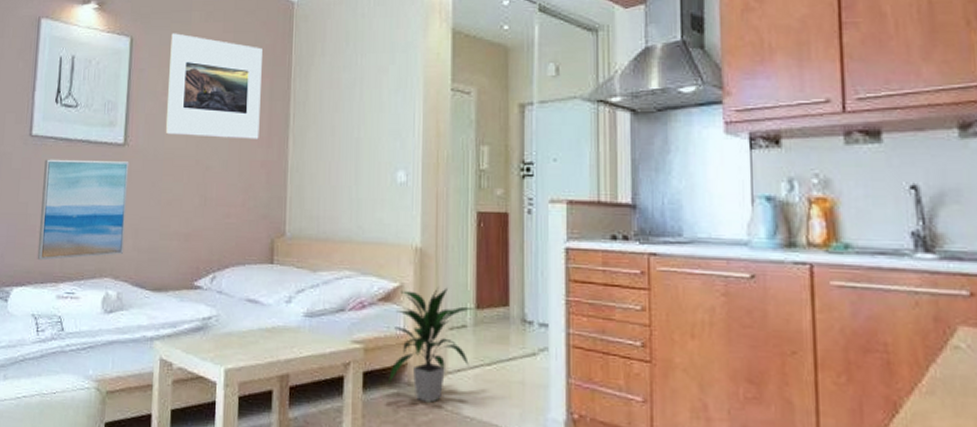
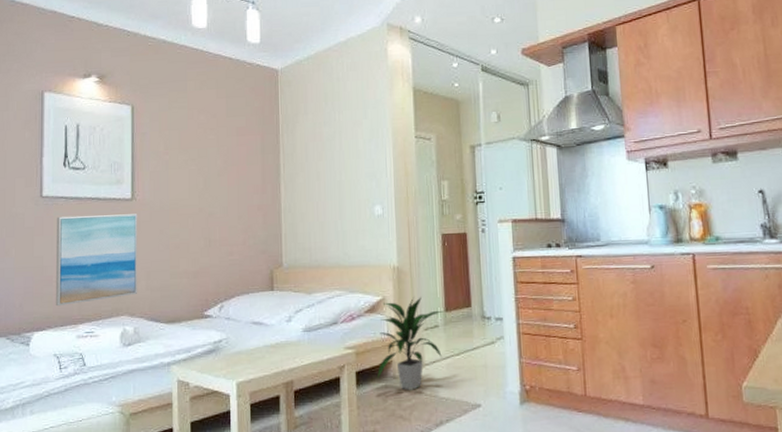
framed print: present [165,33,262,140] -> none [169,100,254,188]

